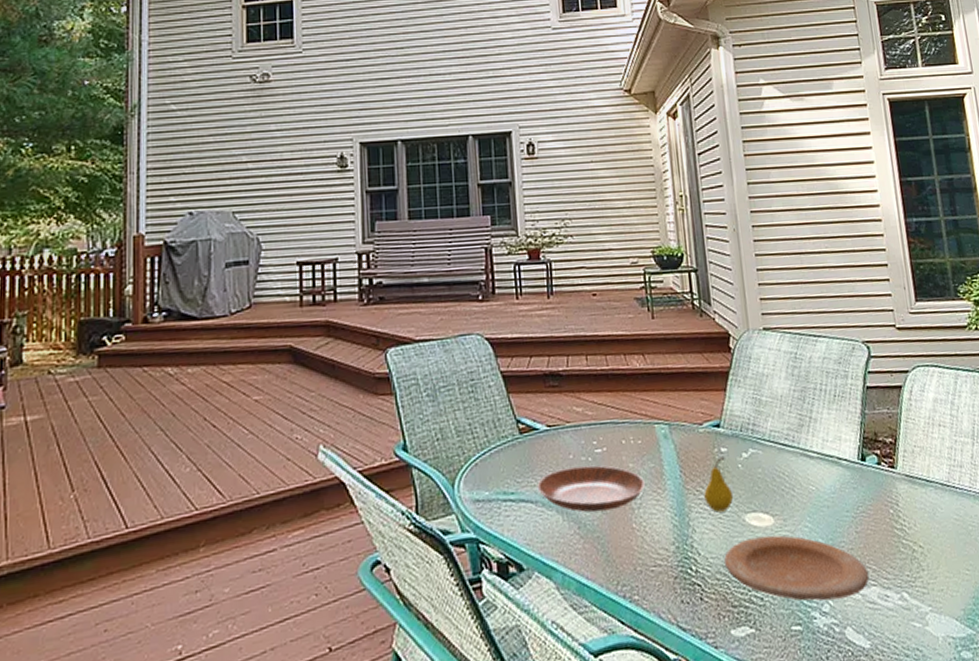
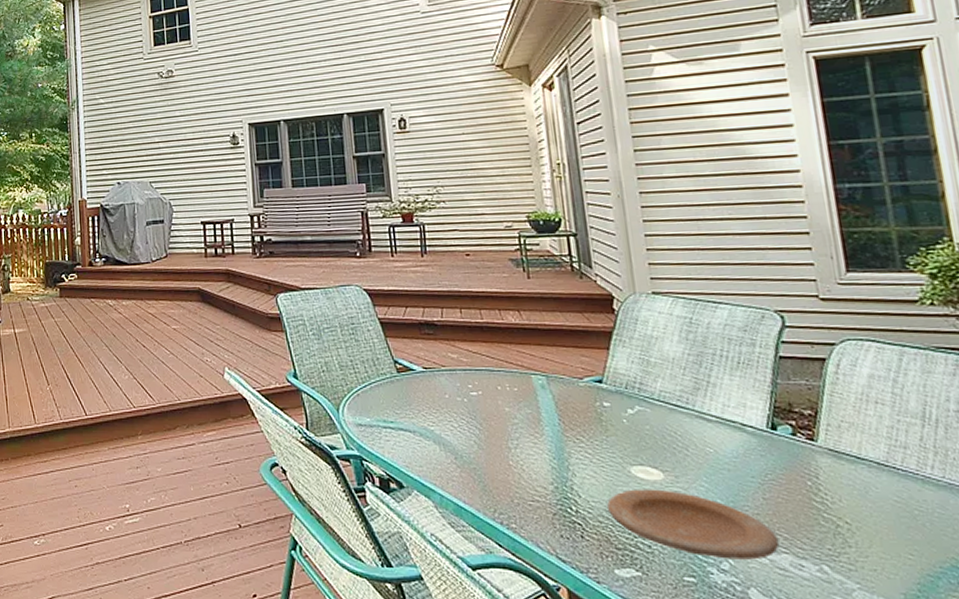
bowl: present [537,465,645,513] -> none [414,406,522,447]
fruit: present [704,457,734,513] -> none [585,411,618,461]

